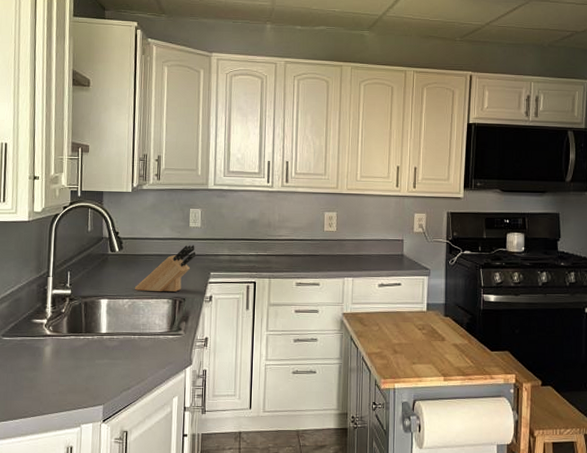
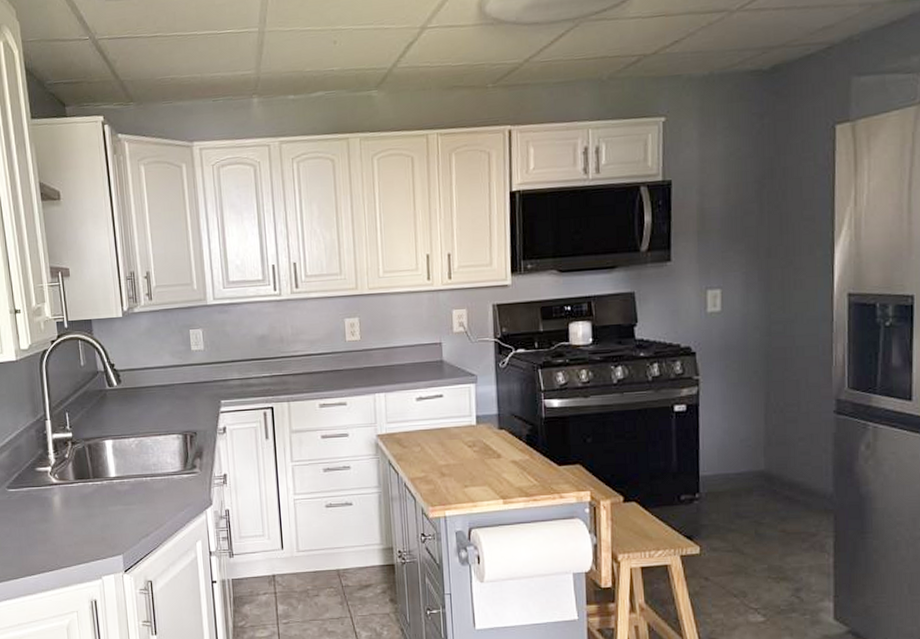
knife block: present [134,245,196,292] -> none [139,371,202,428]

